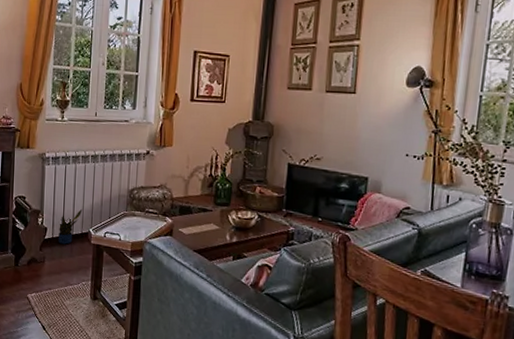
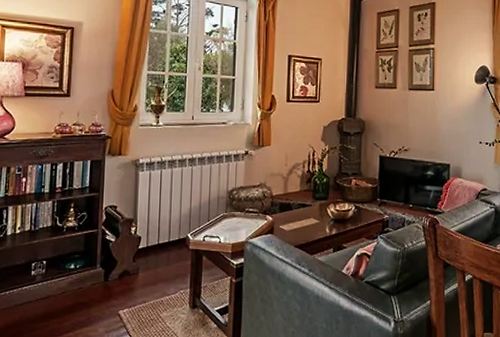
potted plant: present [58,208,83,245] -> none [153,214,180,253]

